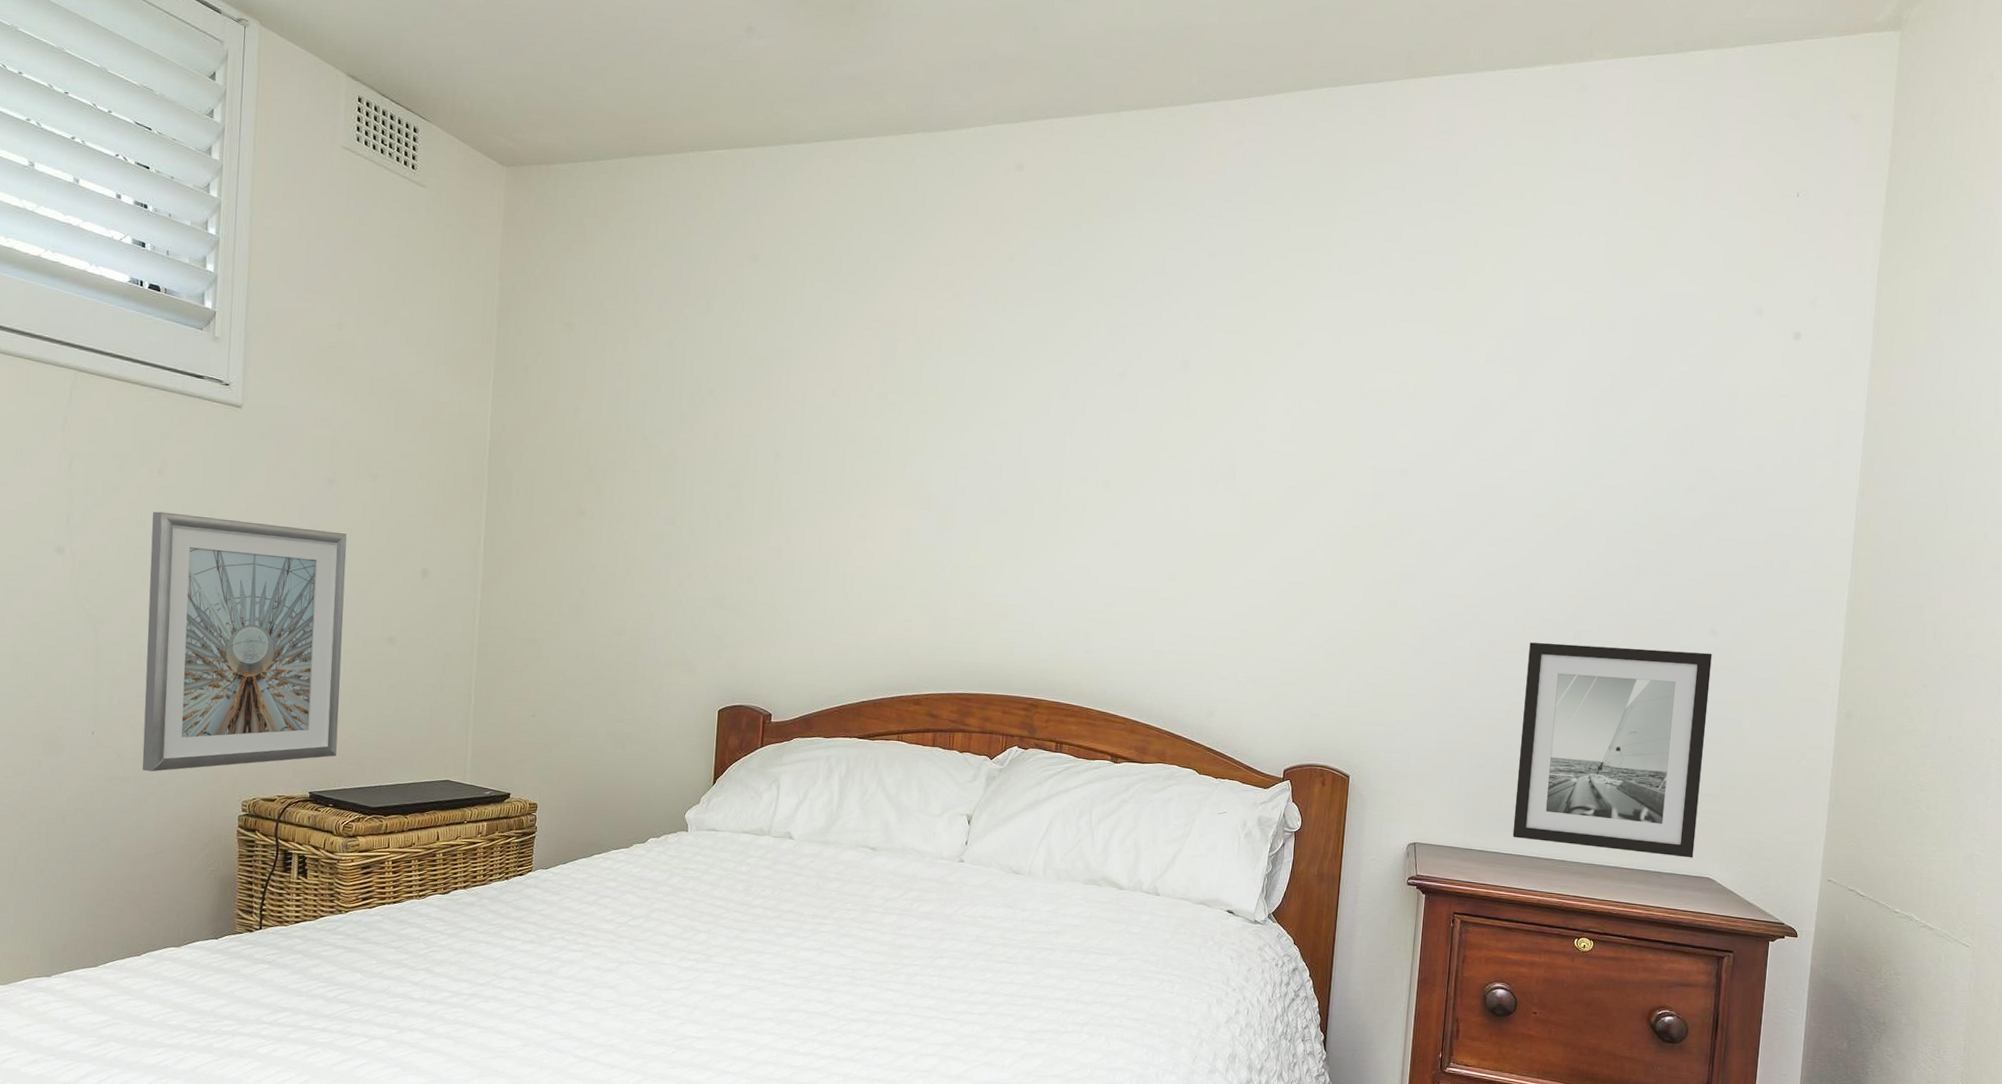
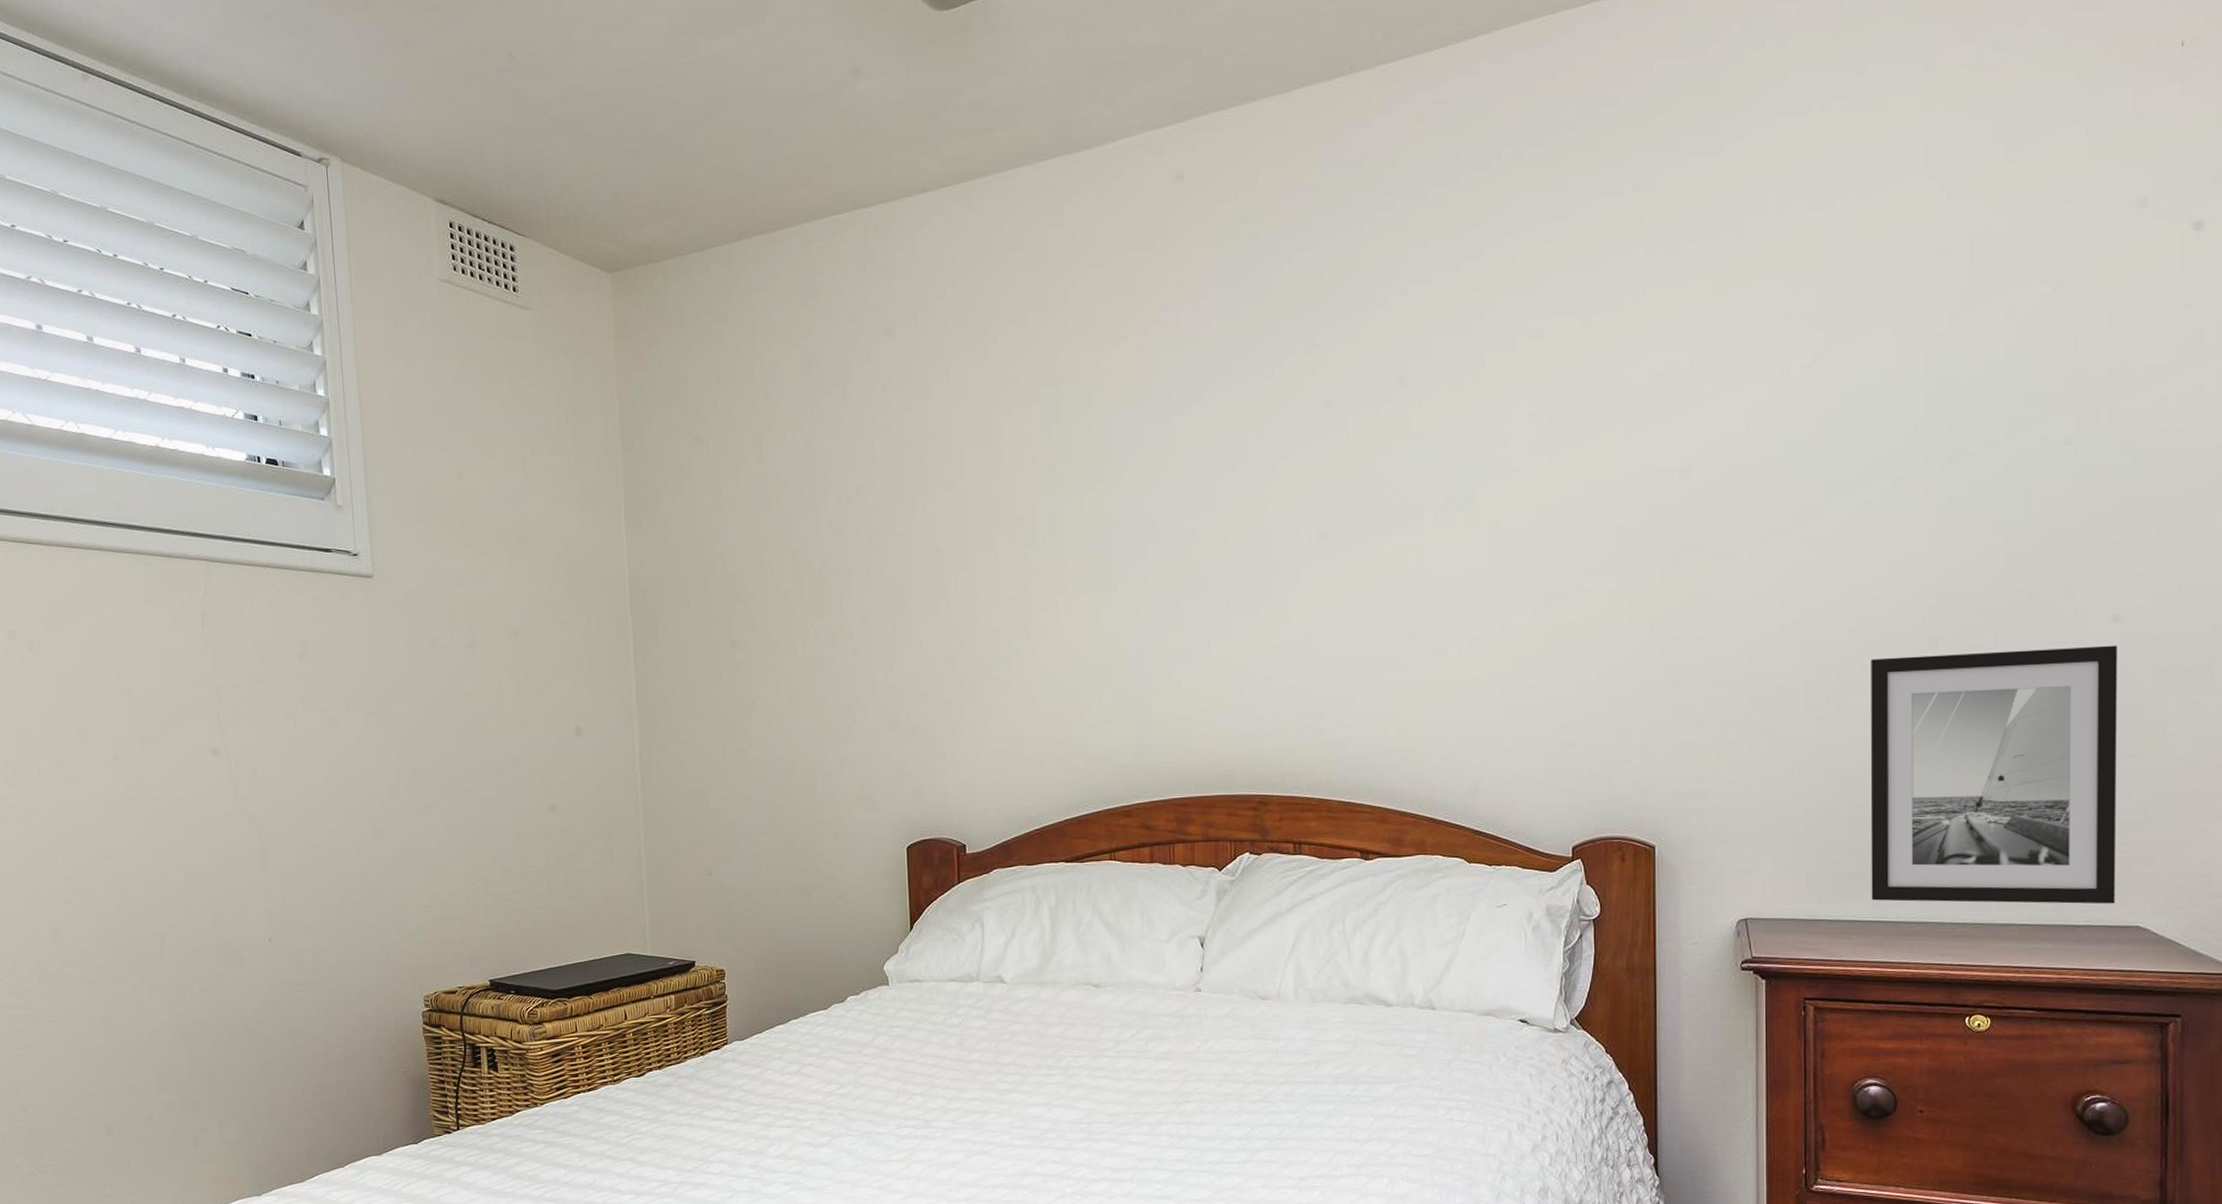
picture frame: present [142,511,347,772] -> none [299,698,512,974]

